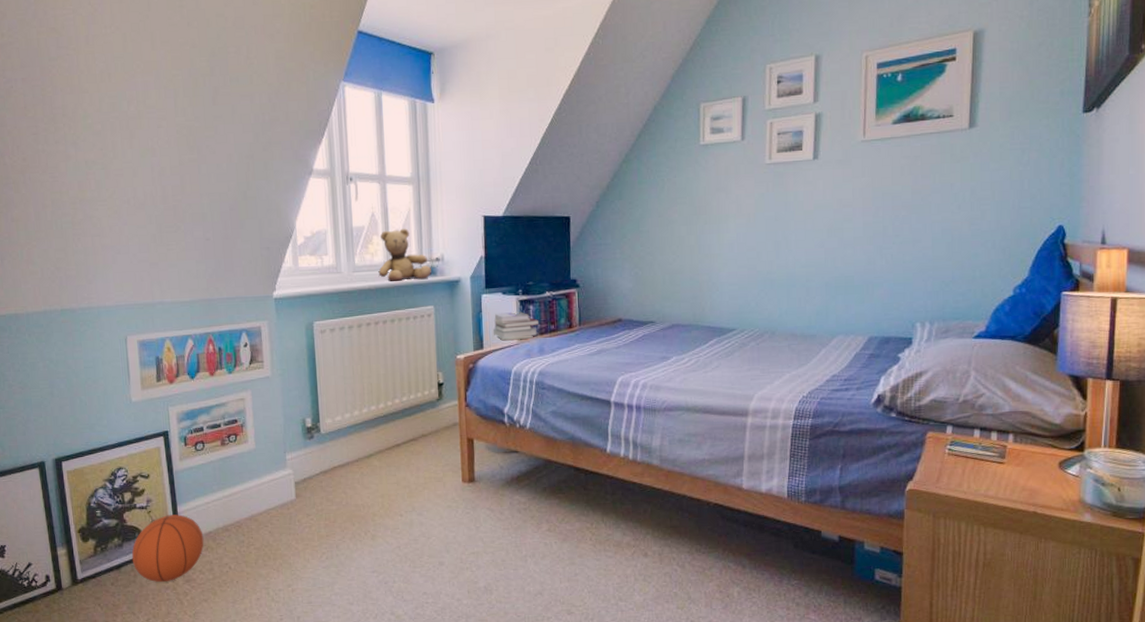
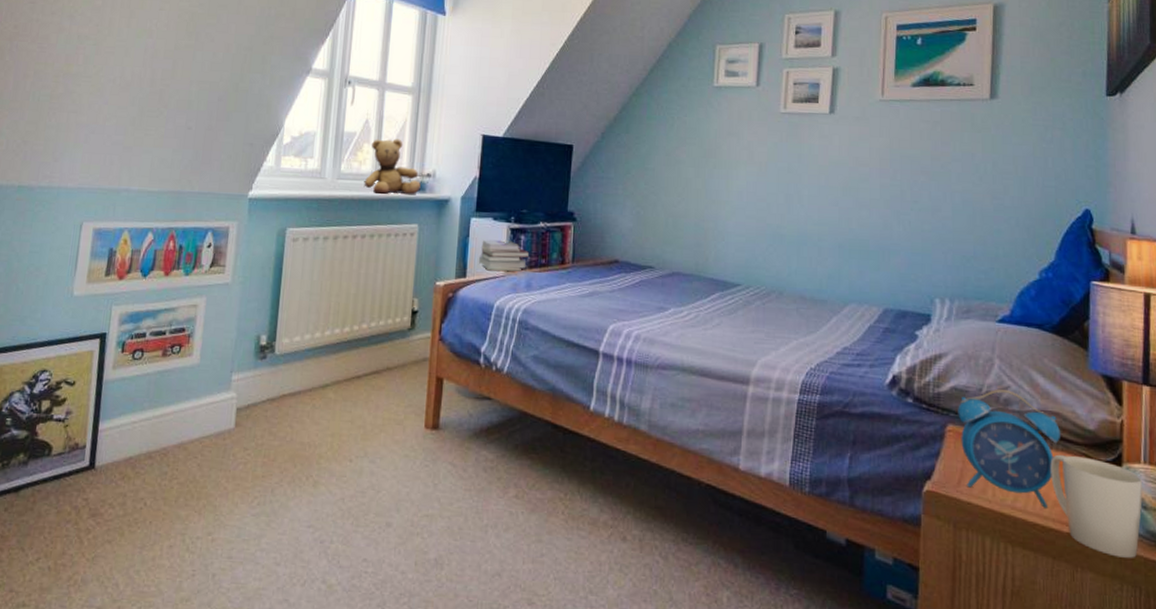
basketball: present [131,514,204,583] -> none [34,432,123,514]
alarm clock: none [937,397,1029,493] -> present [958,389,1060,508]
mug: none [1020,447,1102,527] -> present [1050,454,1143,558]

